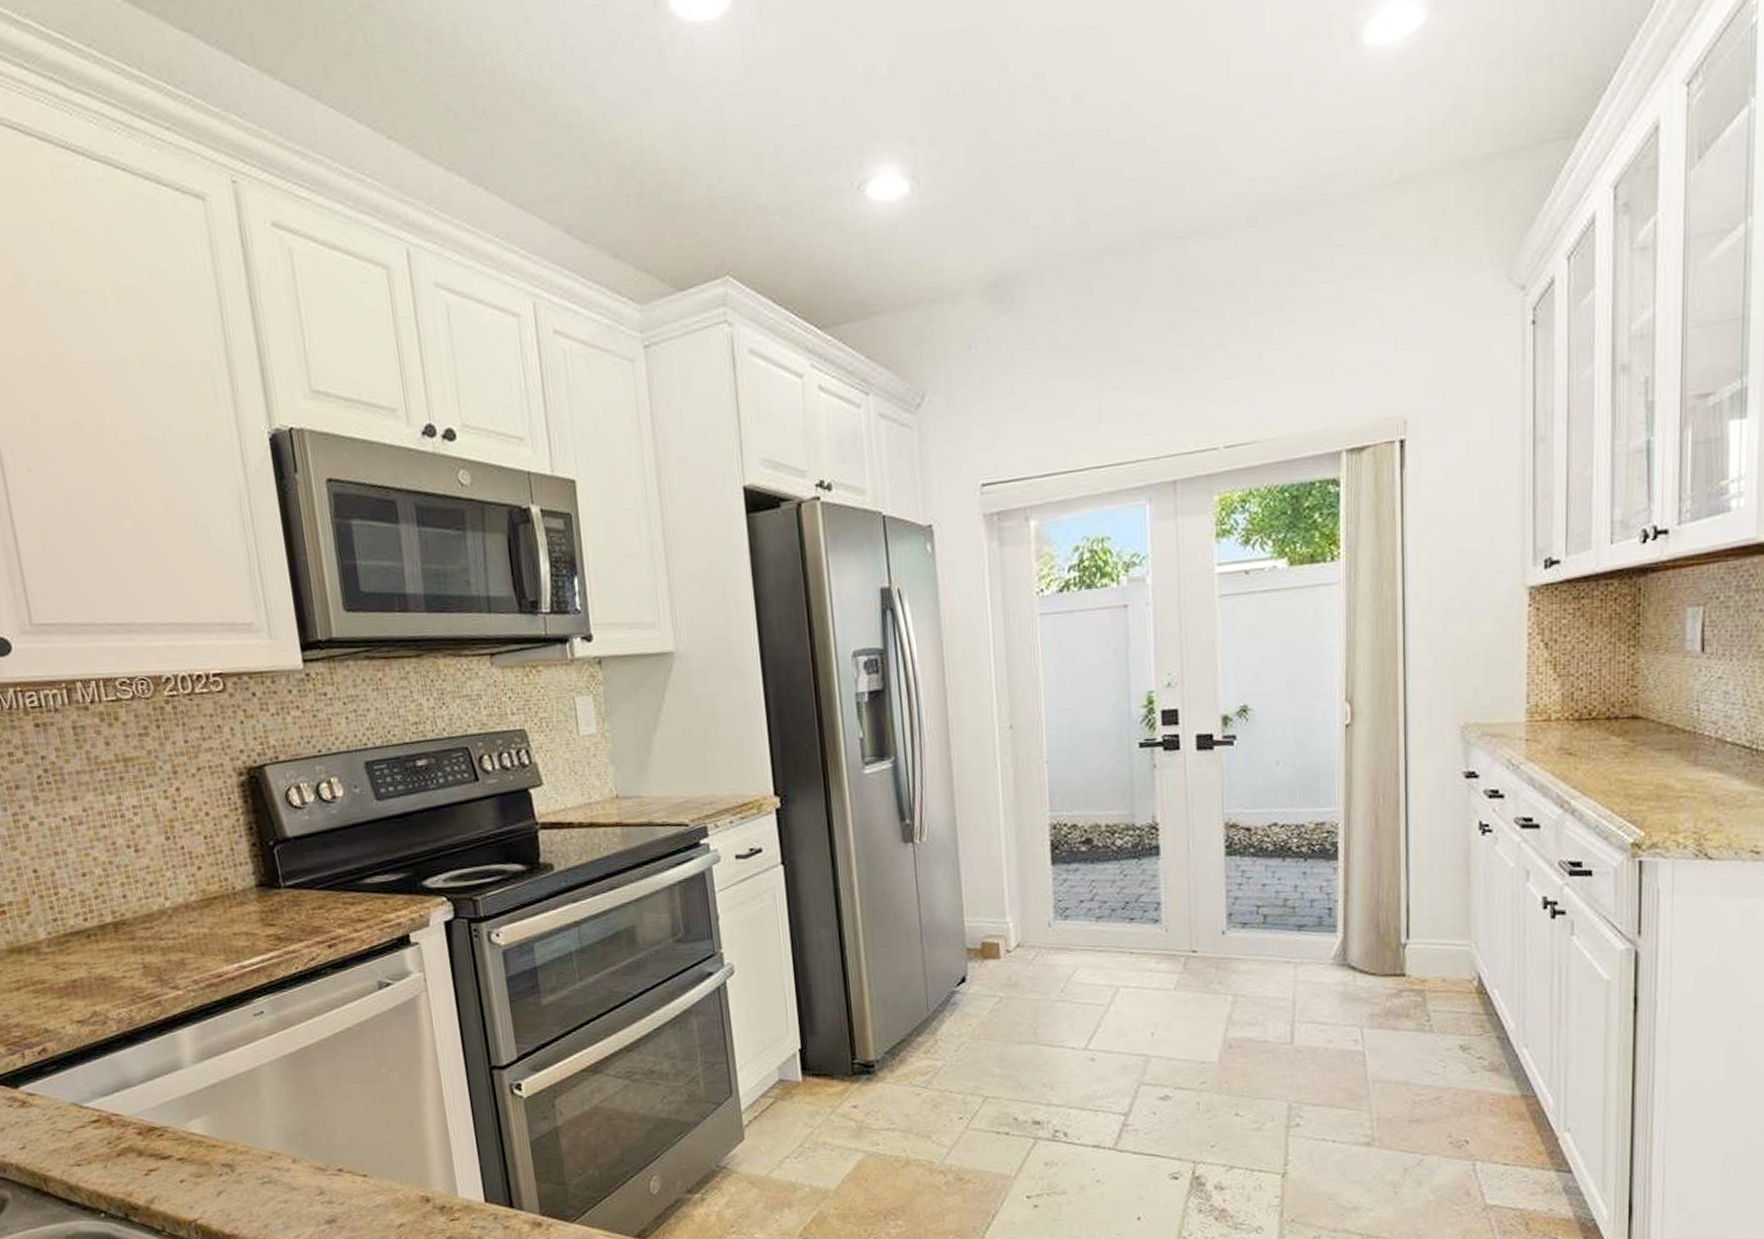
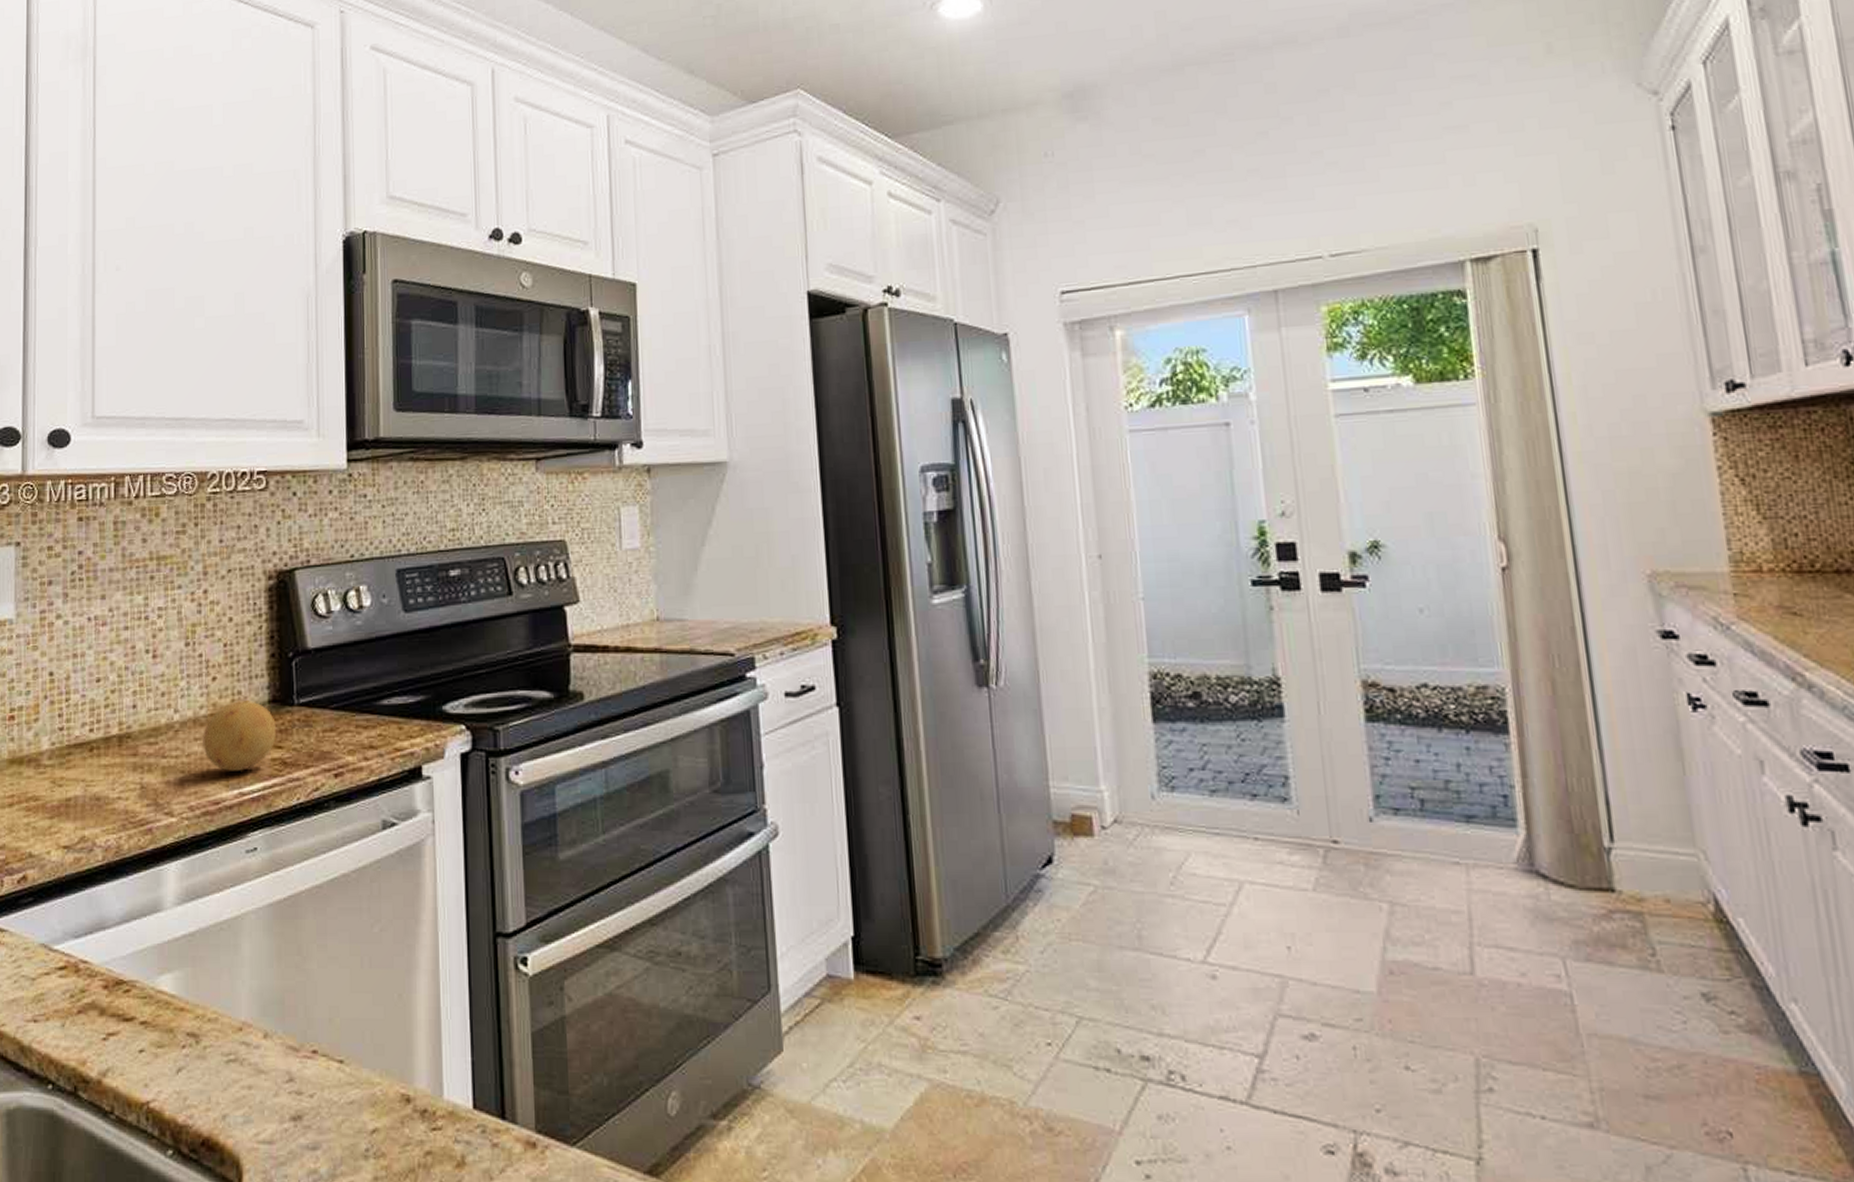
fruit: none [196,886,268,948] -> present [203,701,277,771]

